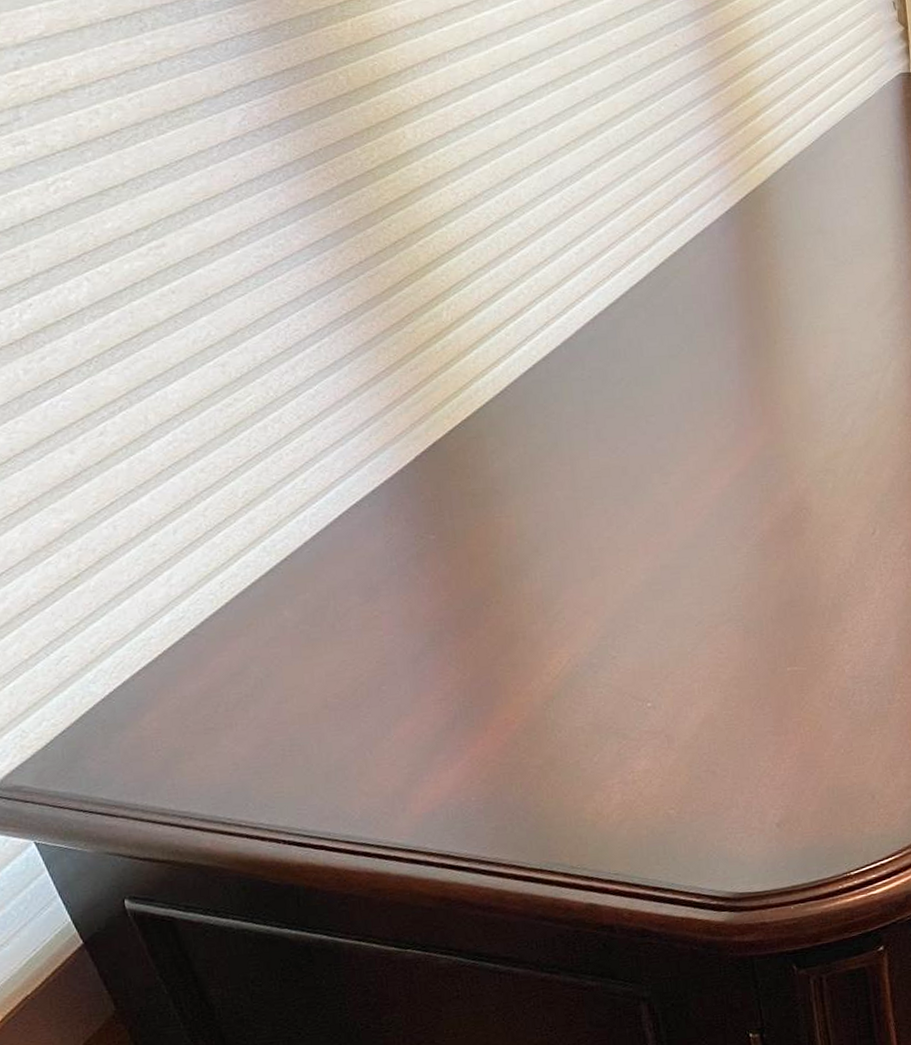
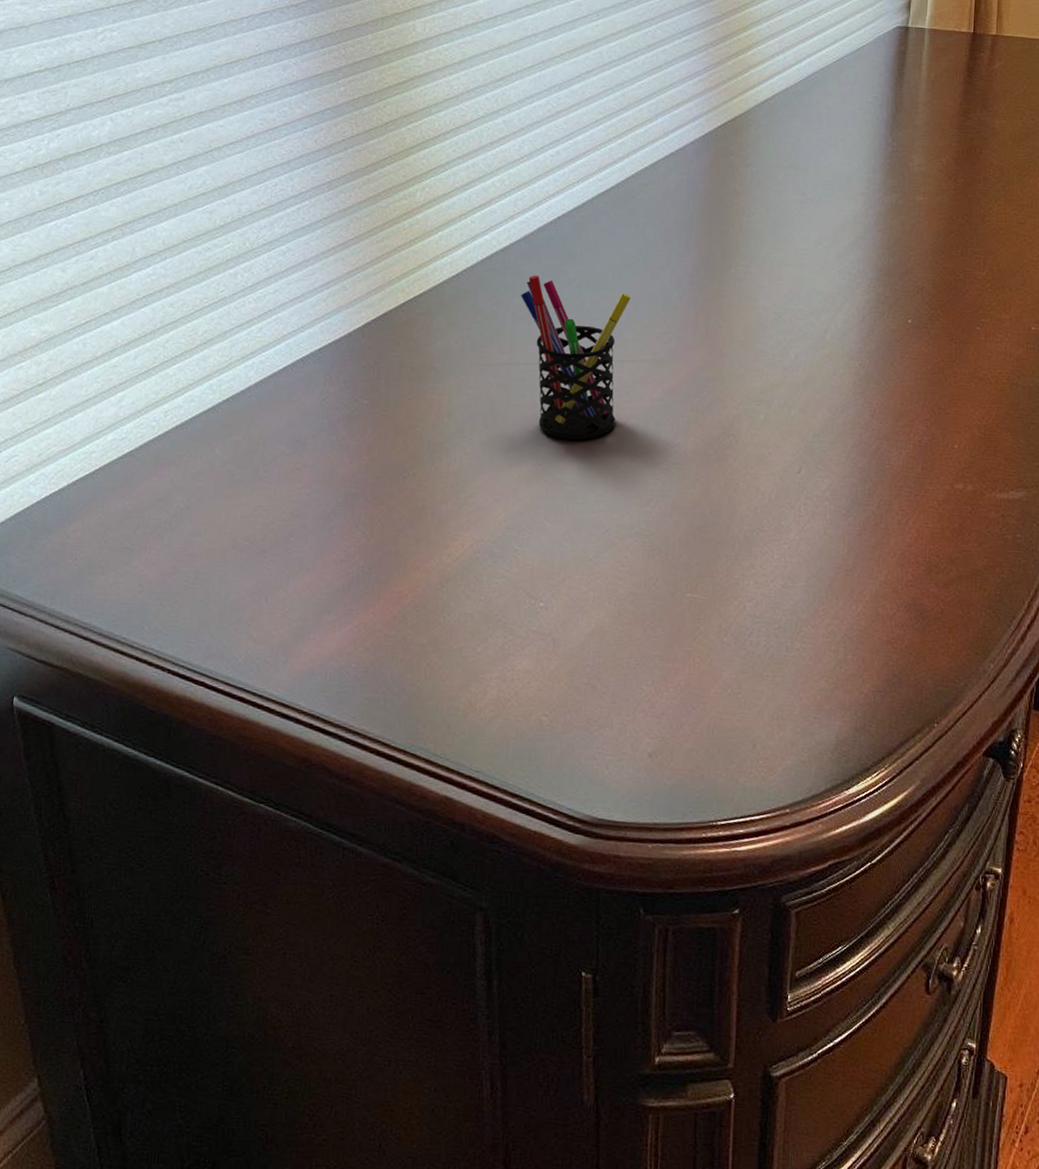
pen holder: none [571,379,689,540] -> present [521,275,631,440]

